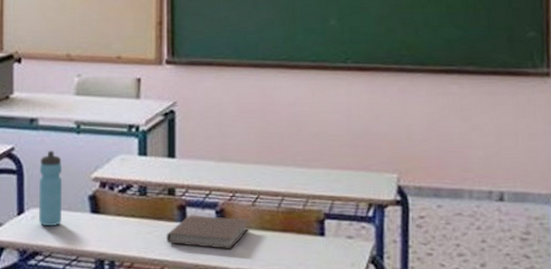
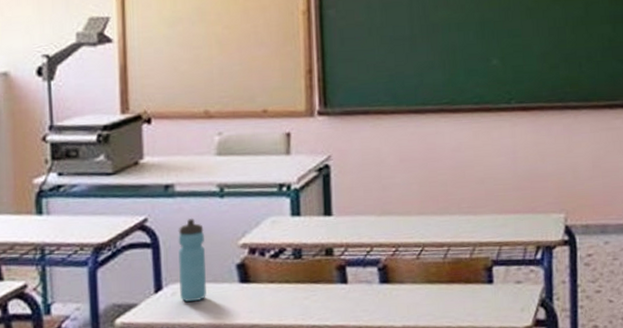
notebook: present [165,215,249,249] -> none [324,273,414,308]

